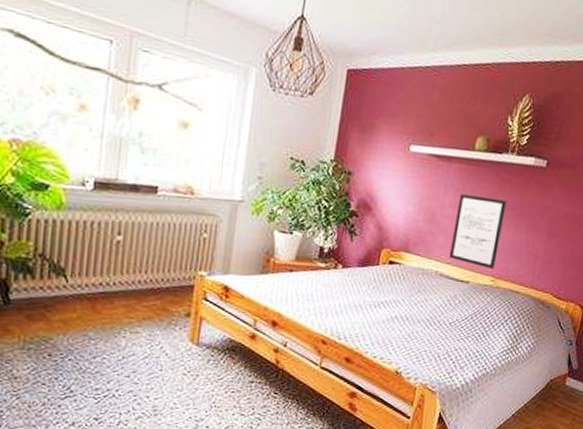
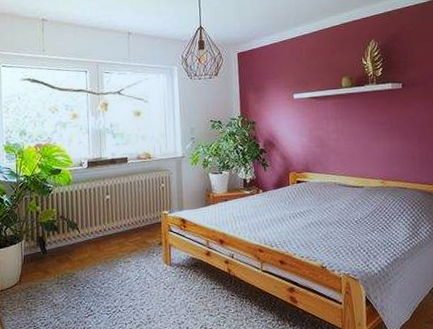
wall art: present [449,193,507,269] -> none [339,119,381,174]

